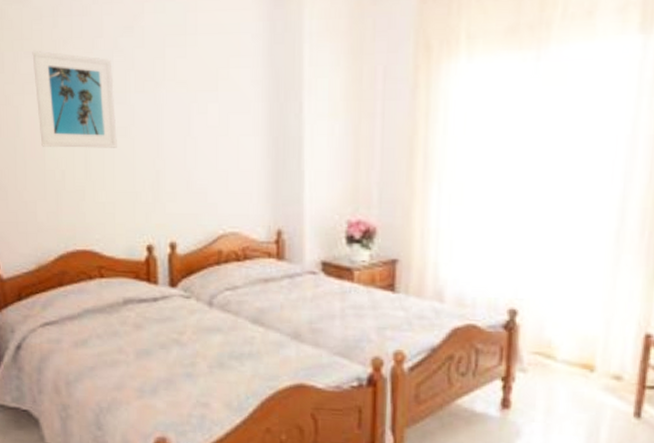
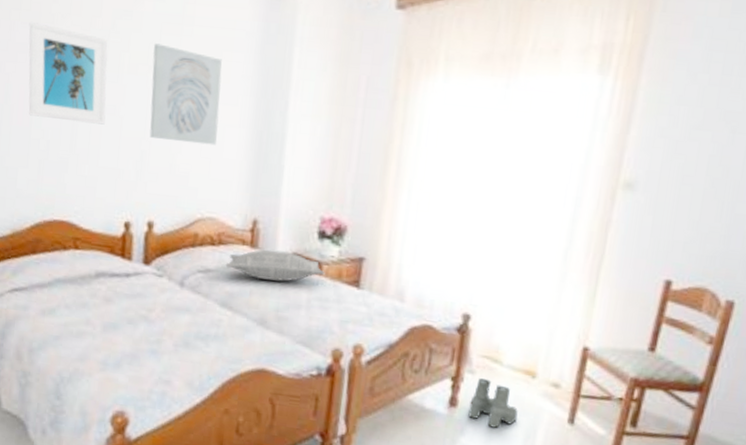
wall art: none [159,57,233,157] -> present [149,43,222,146]
pillow: none [253,260,357,292] -> present [225,249,325,282]
boots: none [523,376,577,428] -> present [468,378,518,428]

